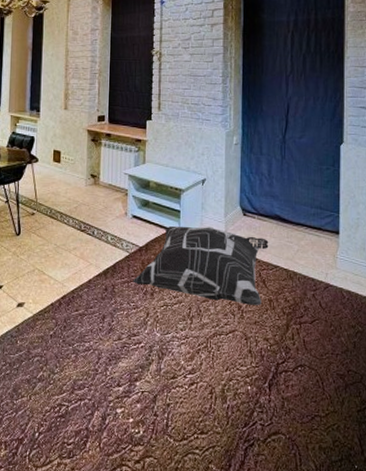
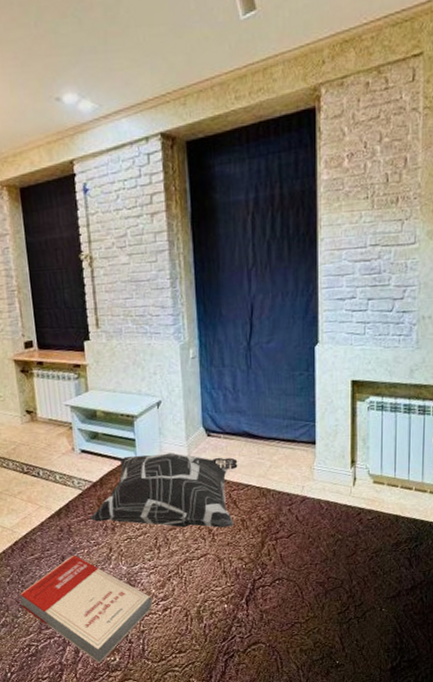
book: none [59,315,181,434] -> present [20,555,153,664]

